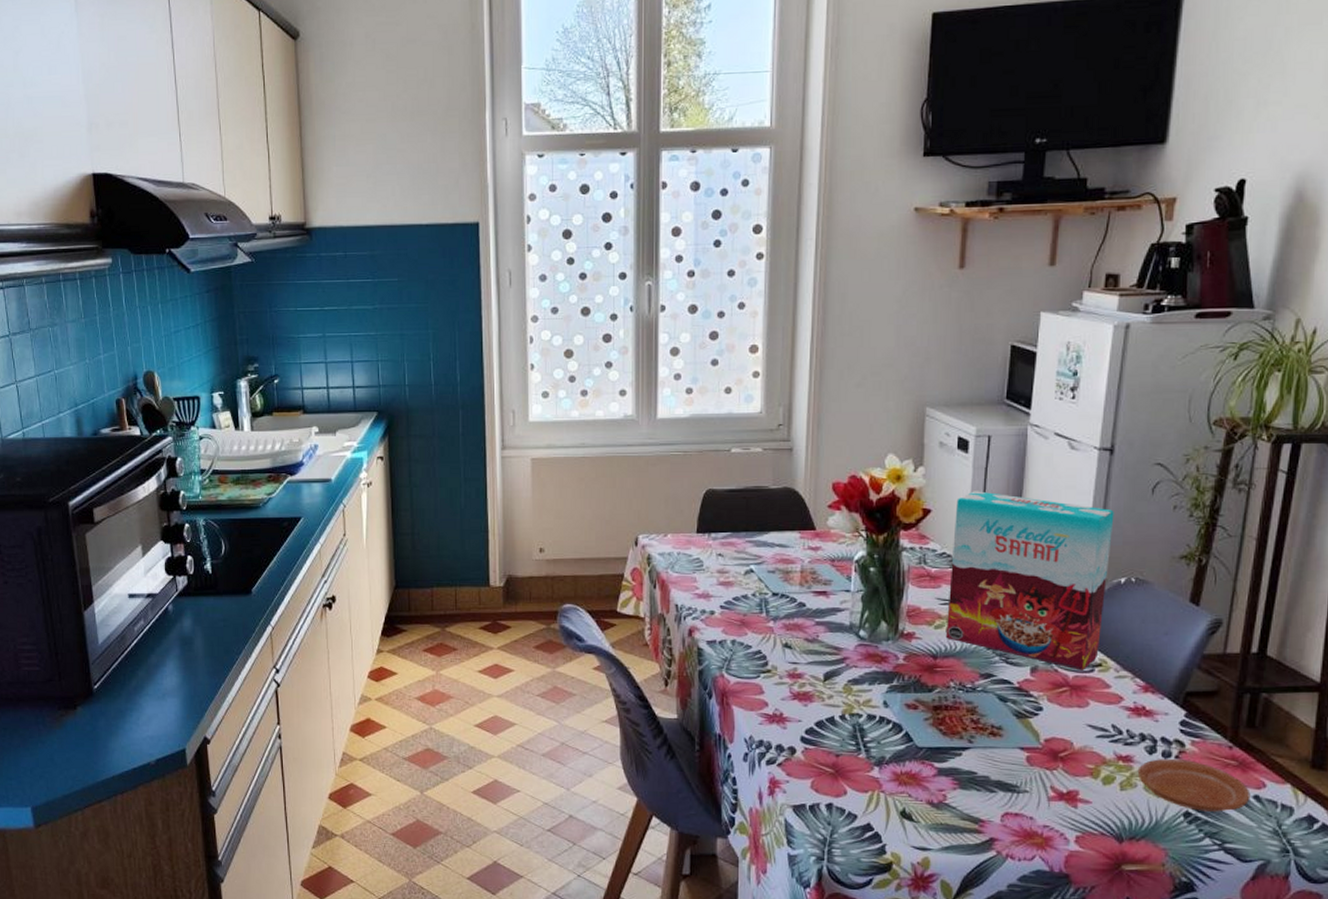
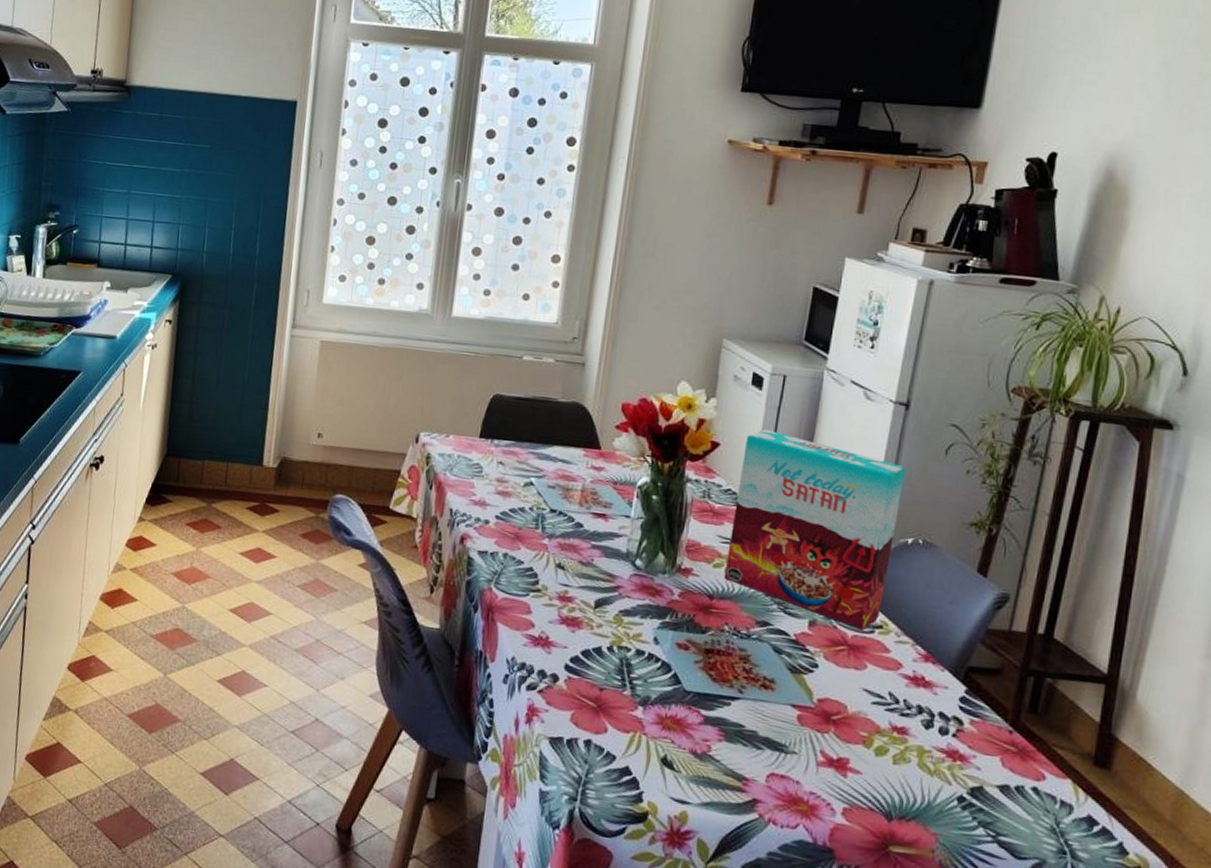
plate: present [1137,759,1251,812] -> none [912,734,1029,801]

